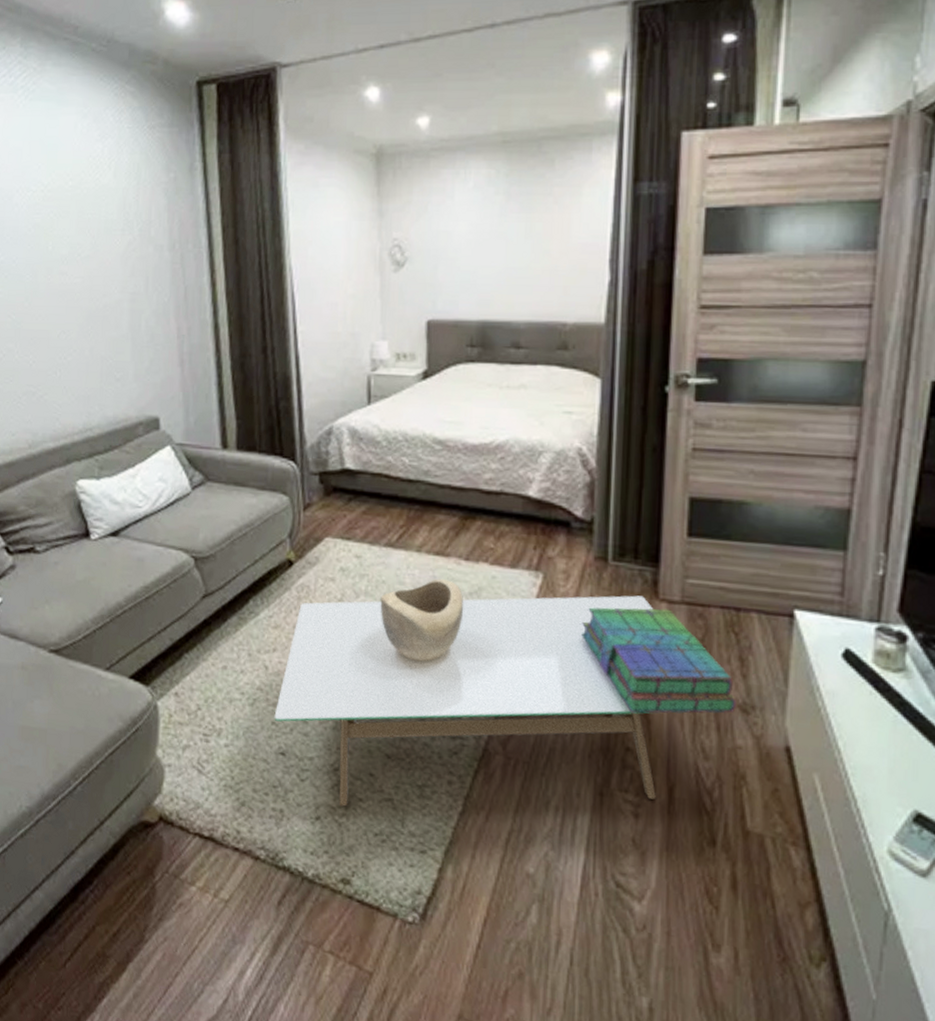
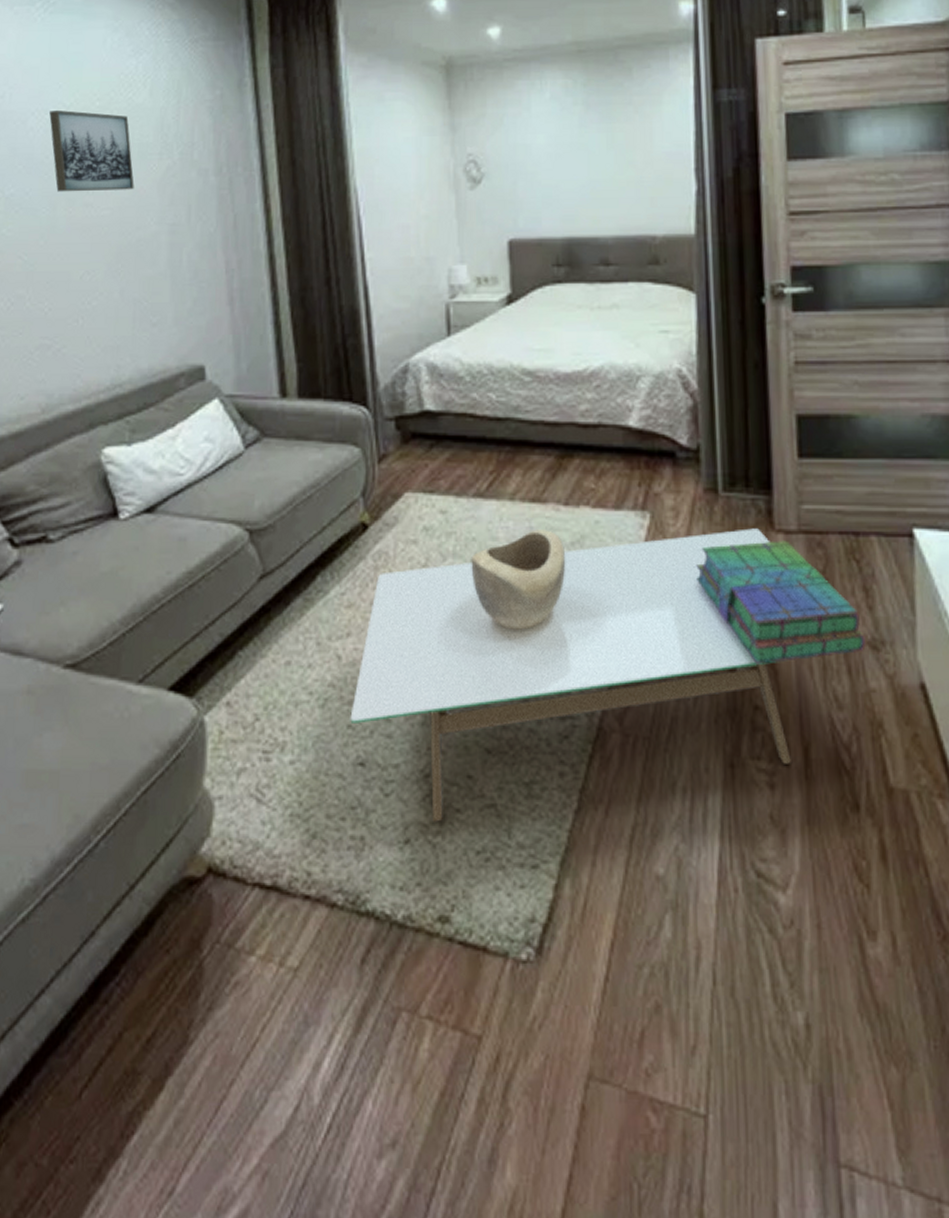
wall art: none [31,189,101,262] -> present [49,110,135,192]

